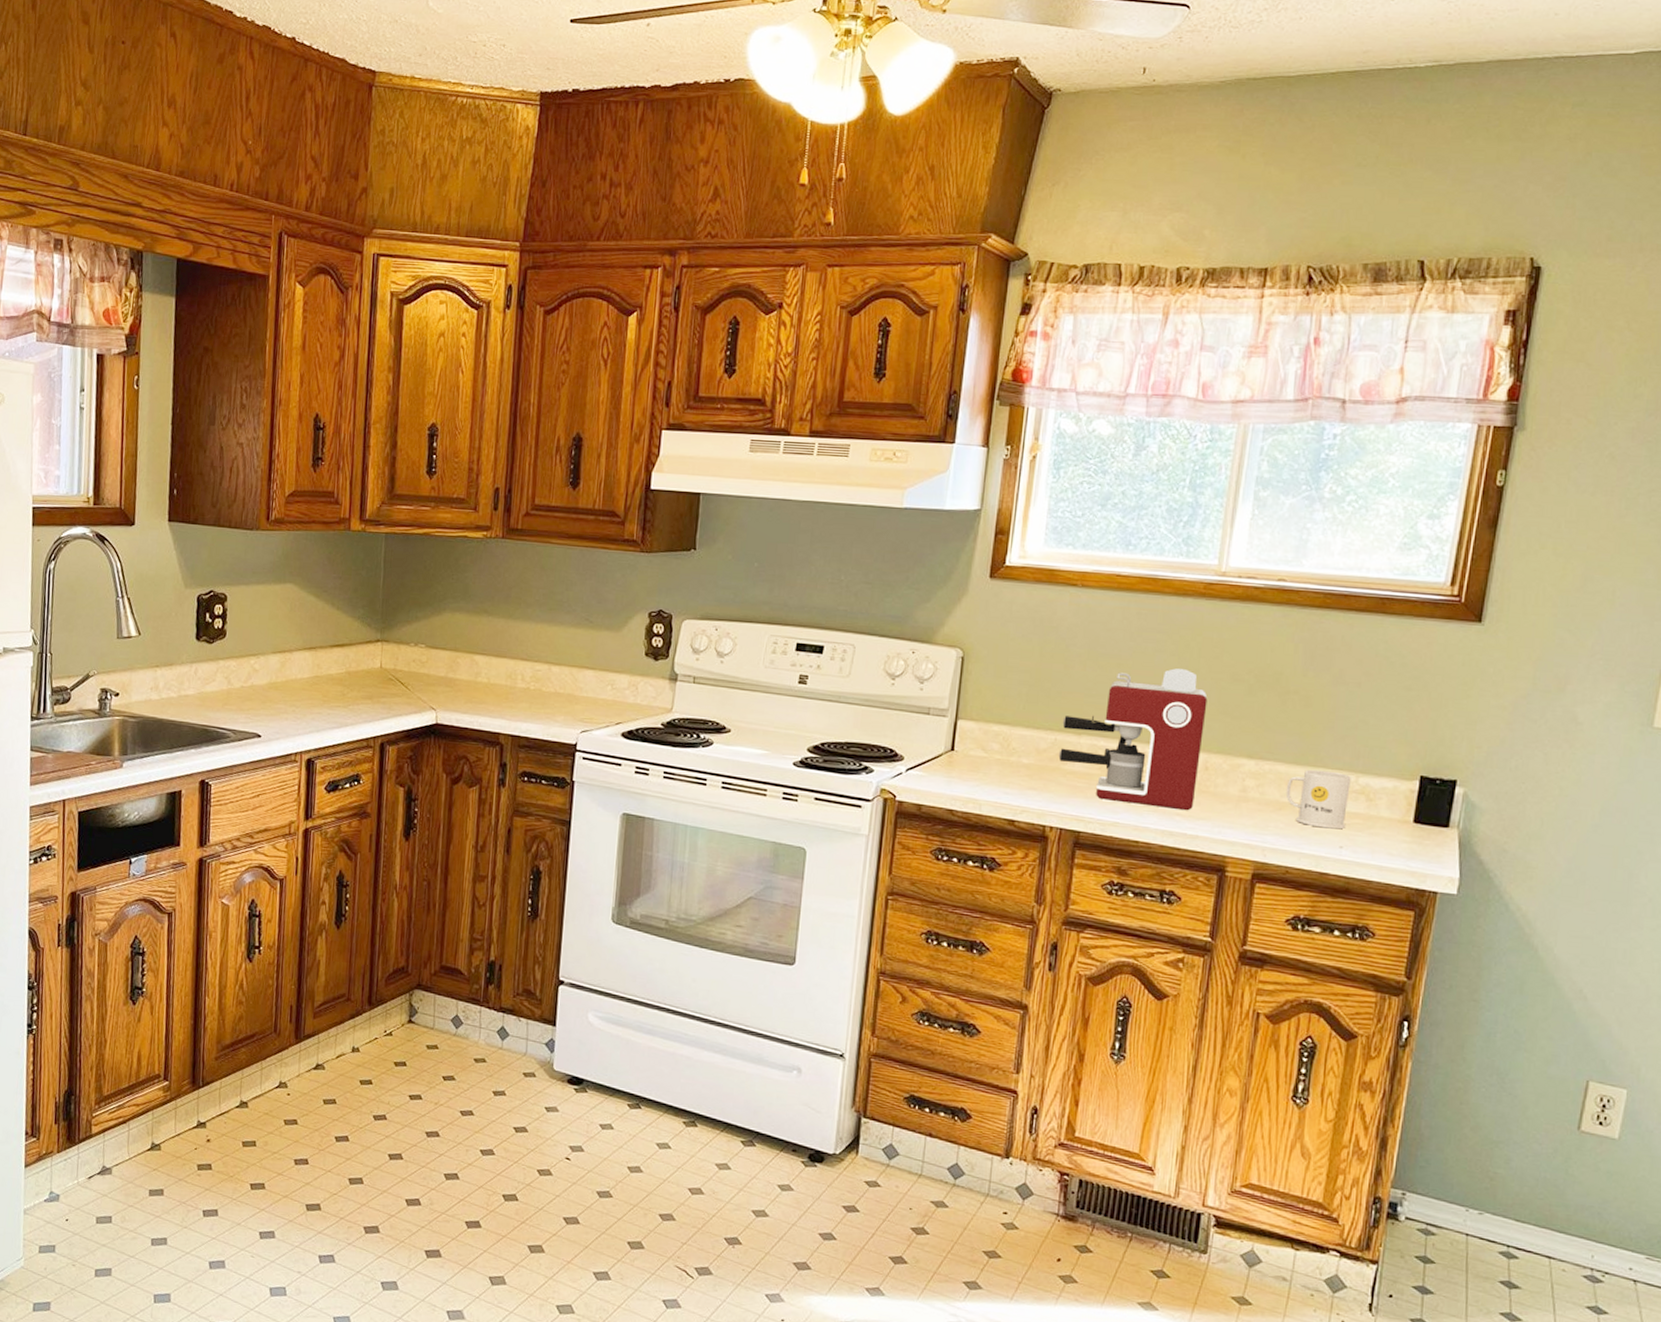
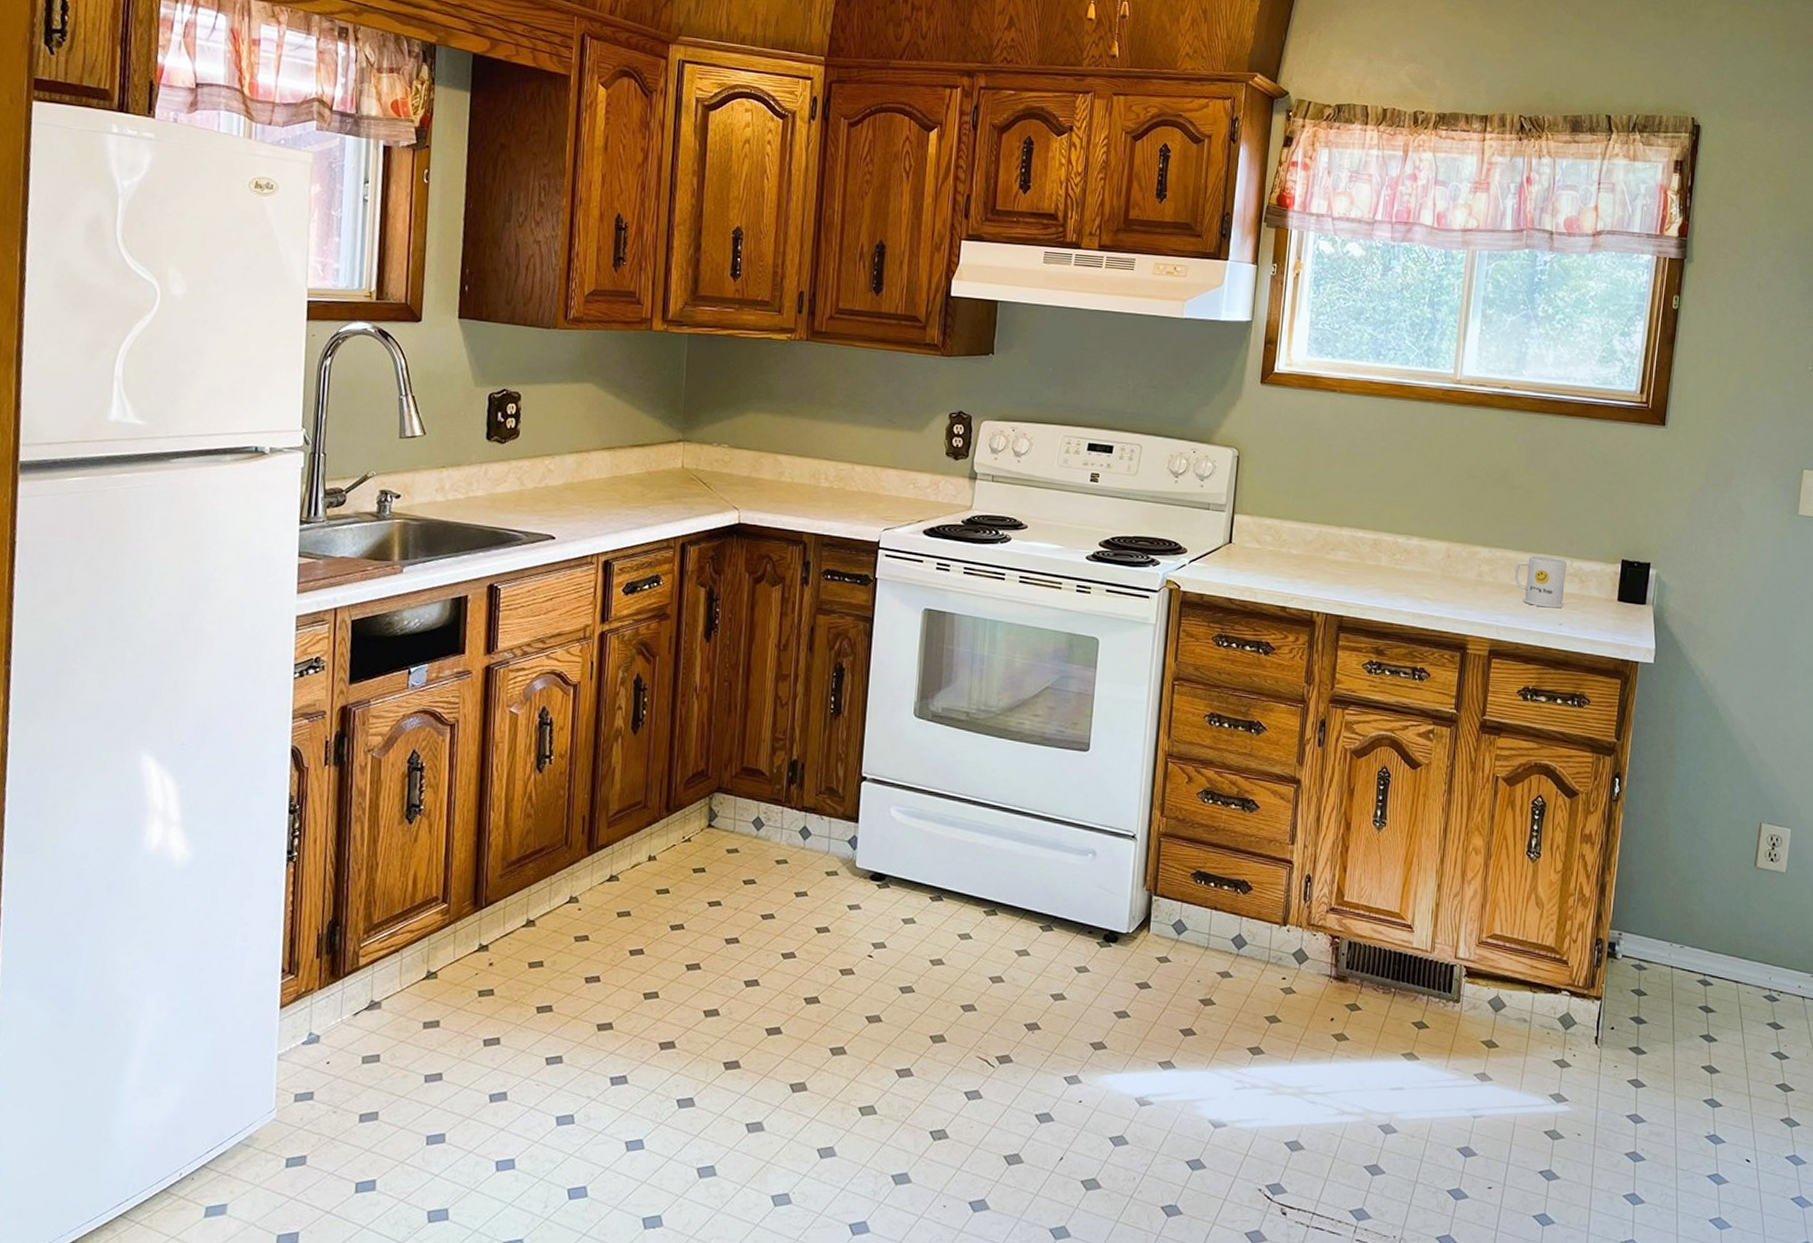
coffee maker: present [1058,668,1208,811] -> none [1323,466,1448,595]

